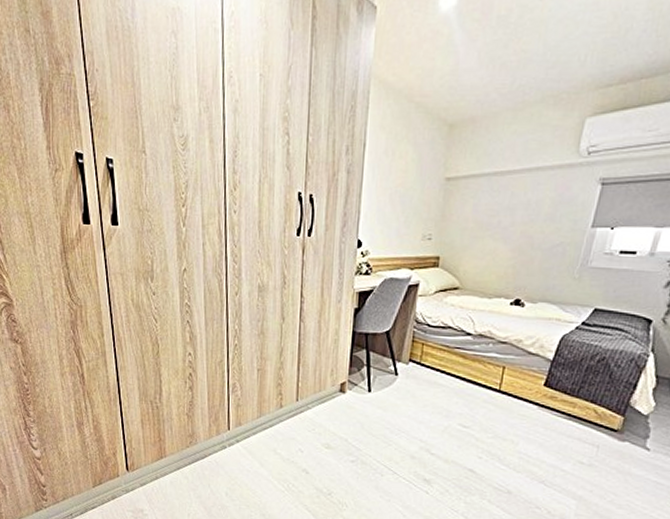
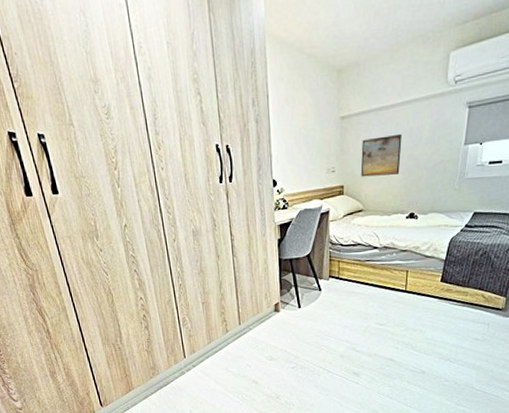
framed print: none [461,205,516,252] -> present [360,133,402,177]

